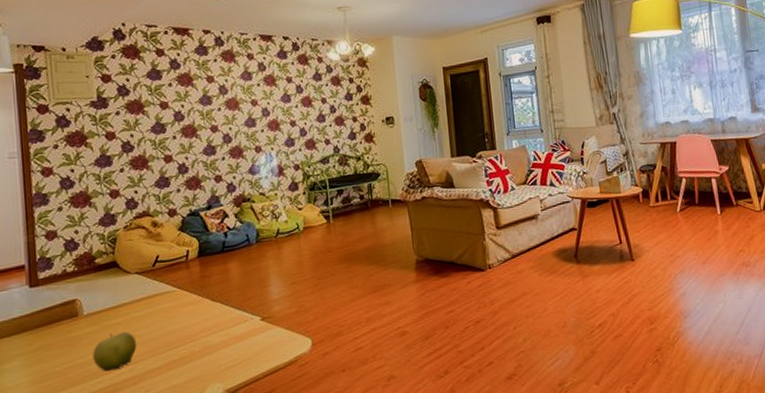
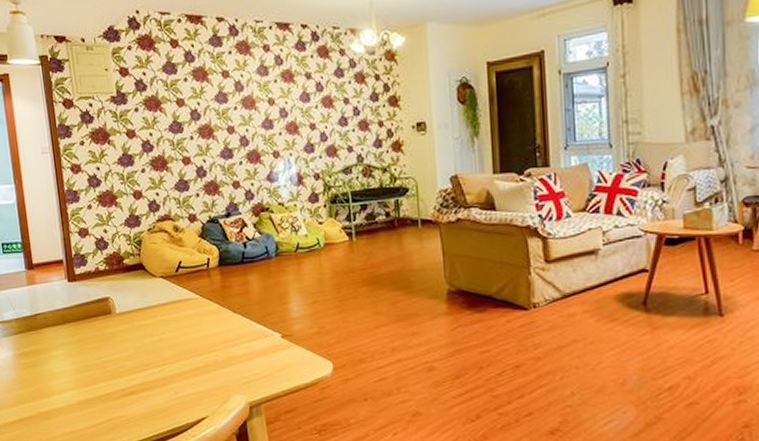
fruit: present [93,331,137,372] -> none [126,333,165,369]

